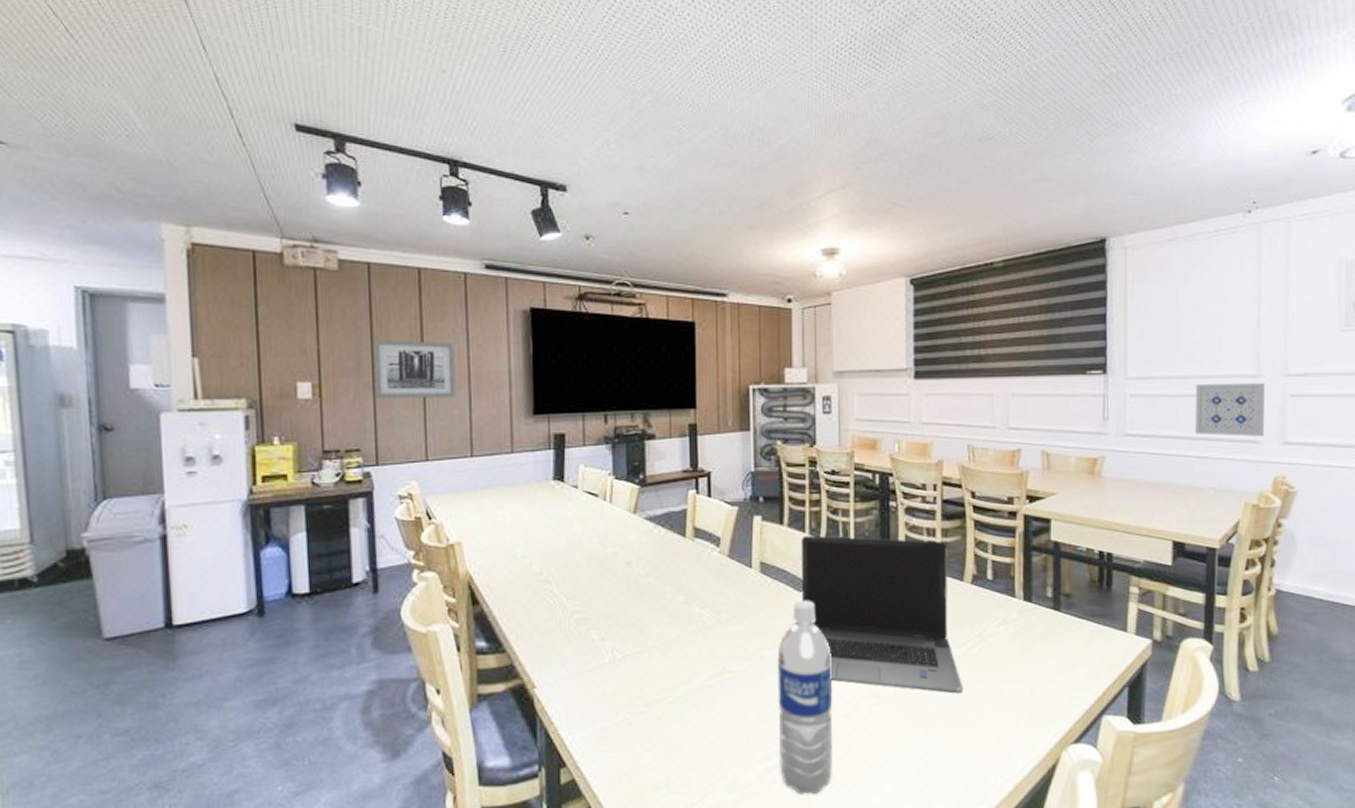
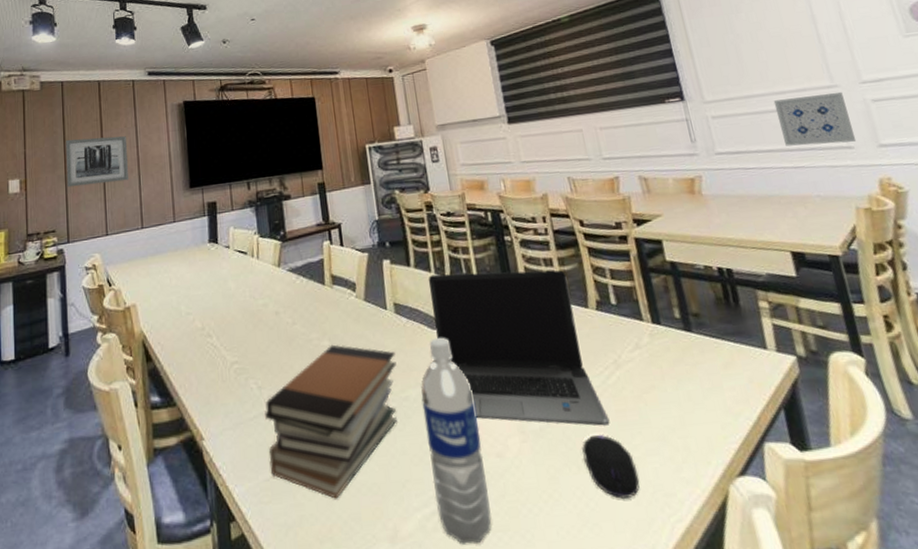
book stack: none [606,600,755,750] -> present [265,344,398,499]
computer mouse: none [932,701,981,759] -> present [582,434,640,499]

